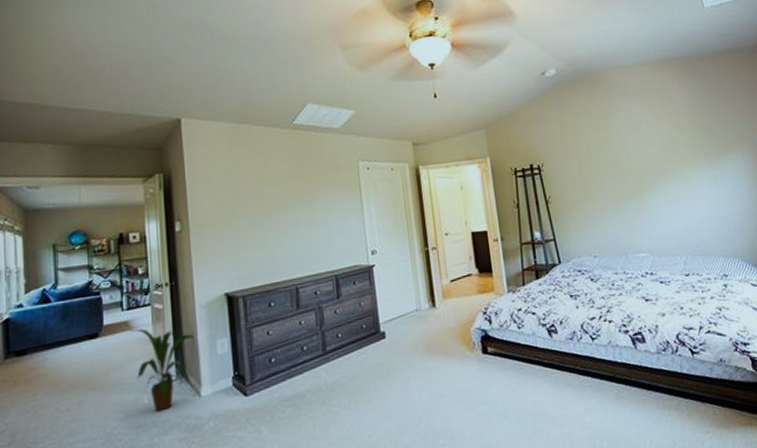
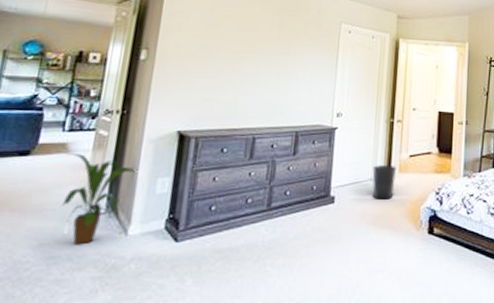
waste bin: none [416,293,442,328] -> present [372,165,397,200]

